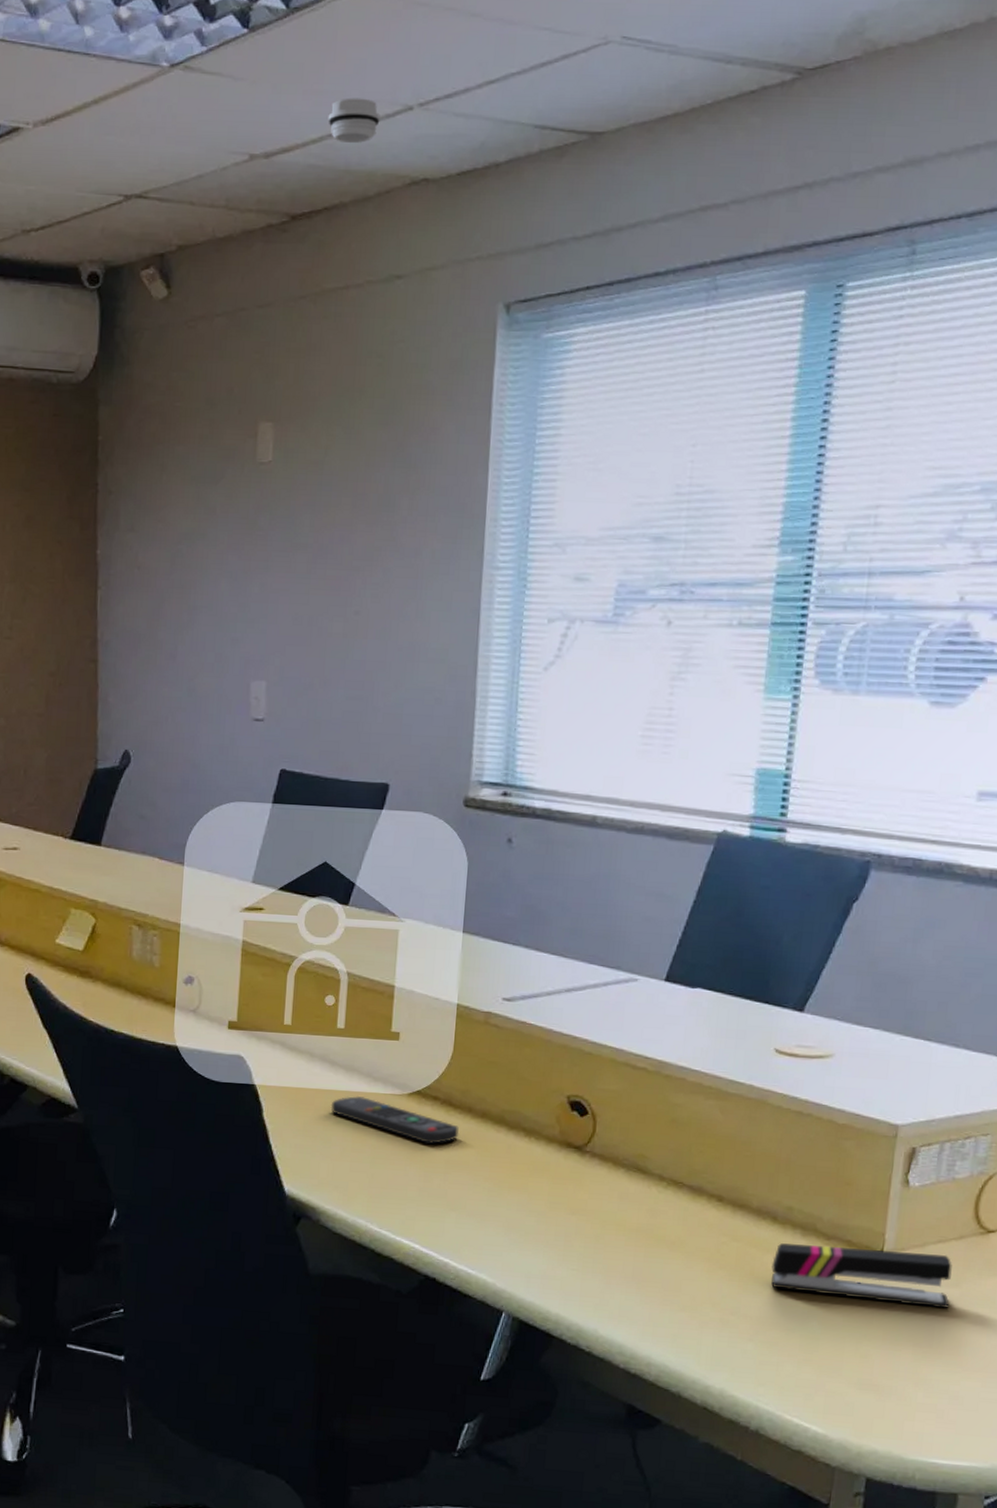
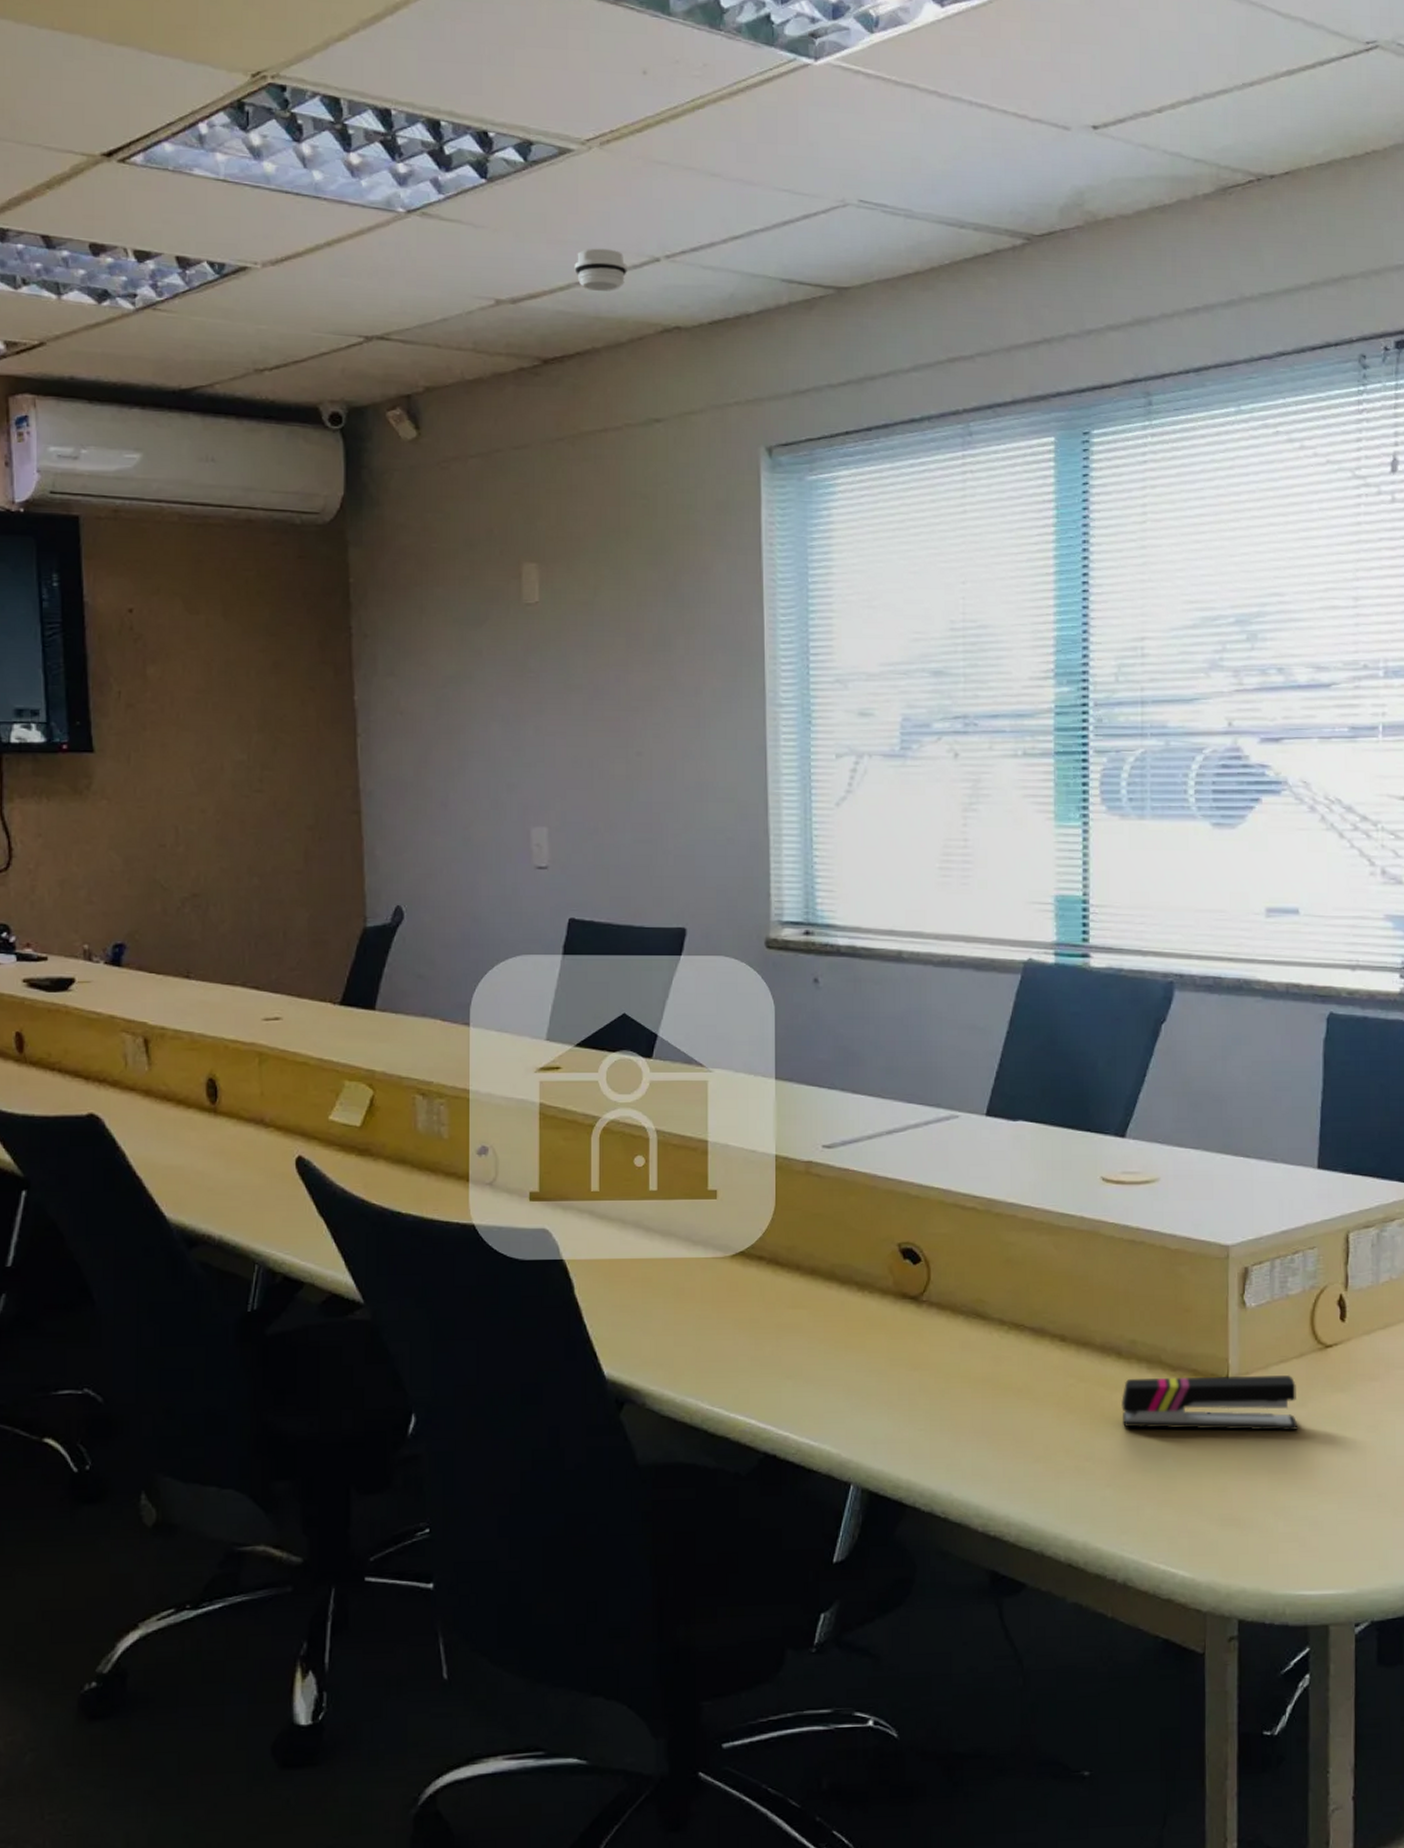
remote control: present [330,1095,460,1145] -> none [648,1262,789,1309]

